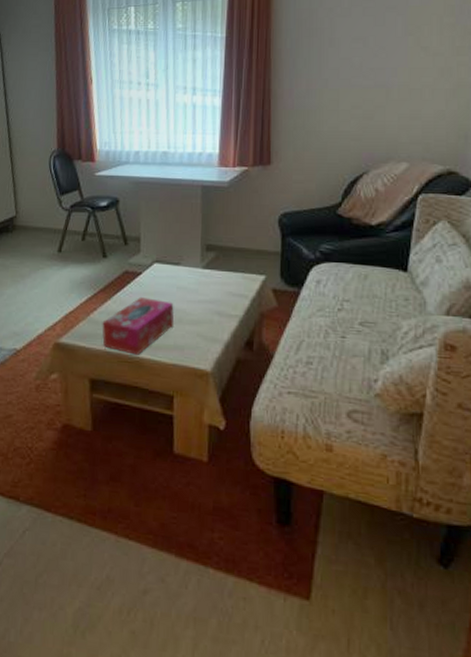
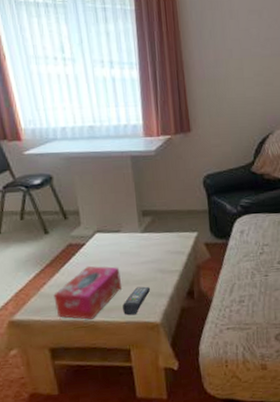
remote control: none [172,327,205,358] -> present [123,286,151,316]

